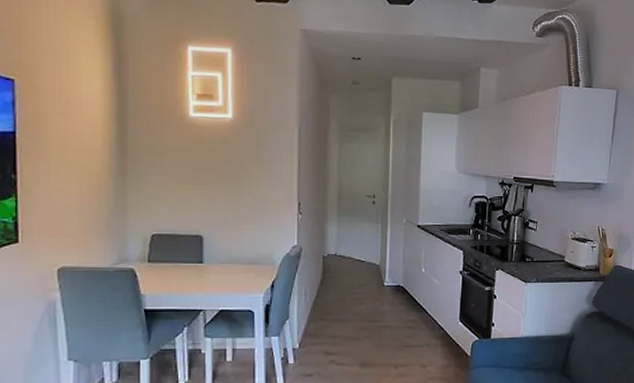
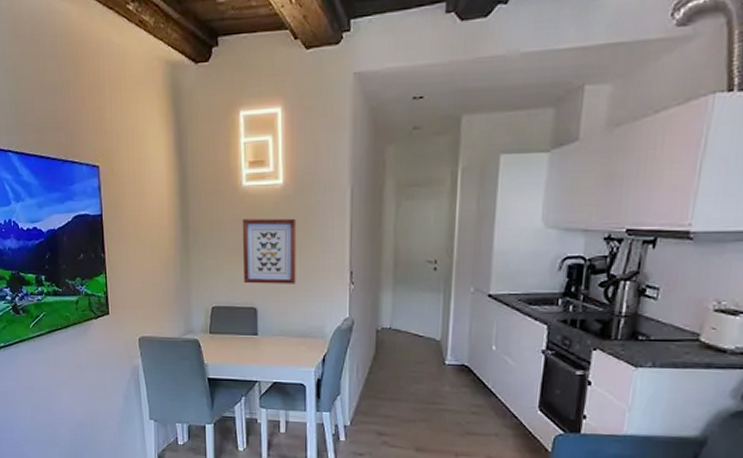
wall art: none [188,148,246,213] -> present [242,218,297,284]

